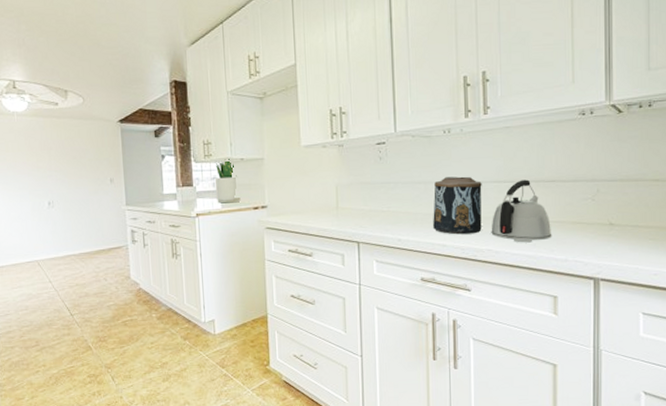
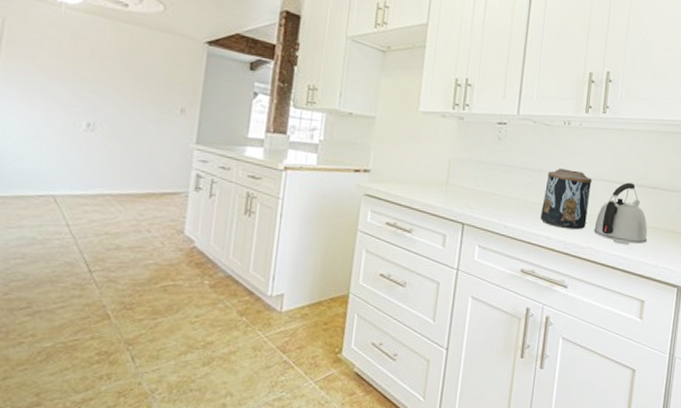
planter: present [214,159,241,204] -> none [312,110,343,161]

